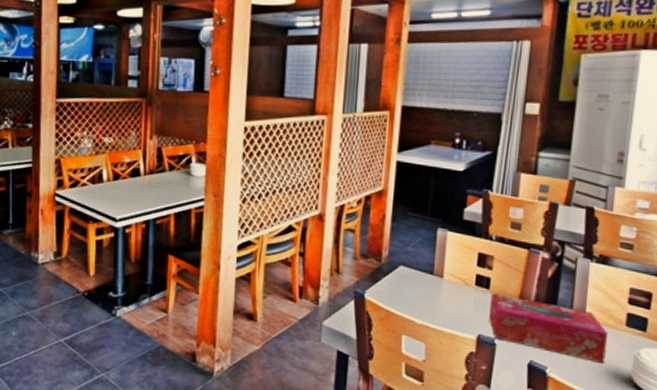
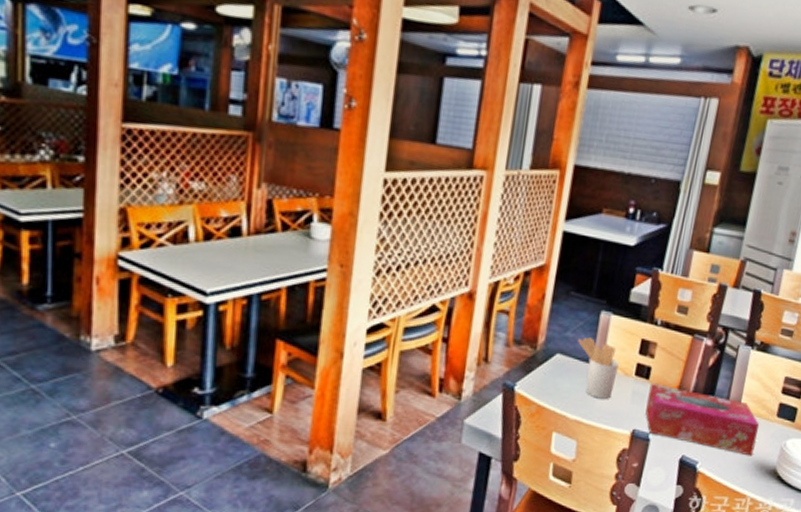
utensil holder: none [418,251,459,306] -> present [578,337,619,399]

